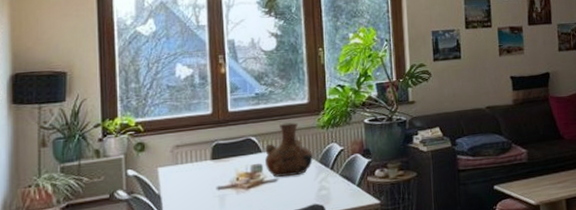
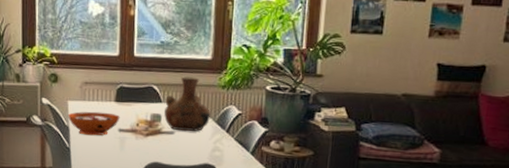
decorative bowl: none [158,172,218,201] -> present [67,111,120,136]

